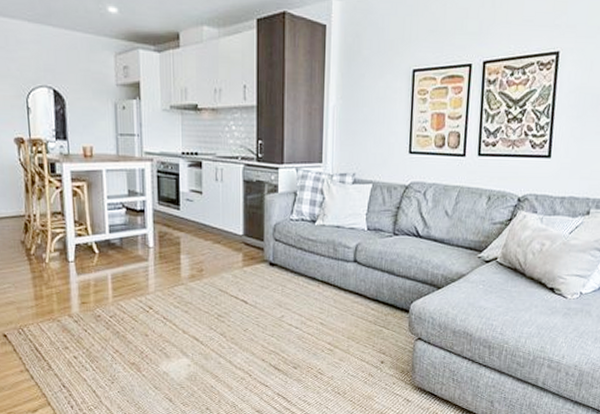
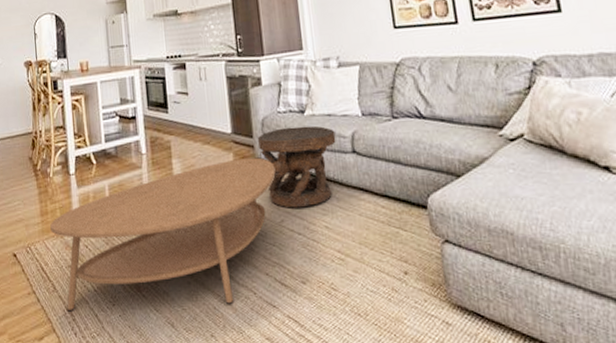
coffee table: none [45,259,282,388] -> present [50,157,276,312]
side table: none [269,234,341,306] -> present [258,126,336,208]

